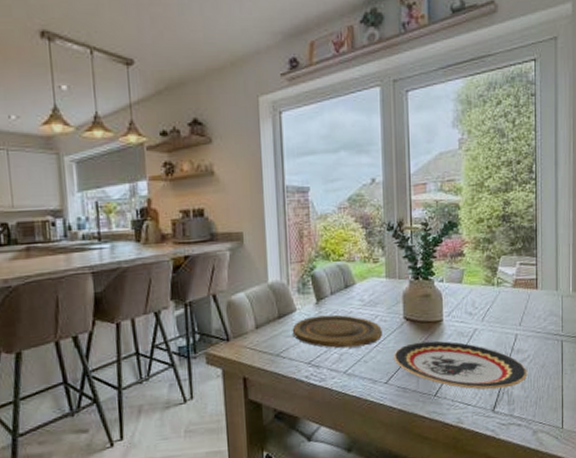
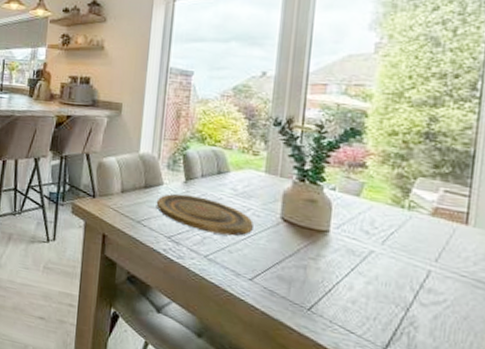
plate: present [394,340,528,390] -> none [263,246,441,330]

